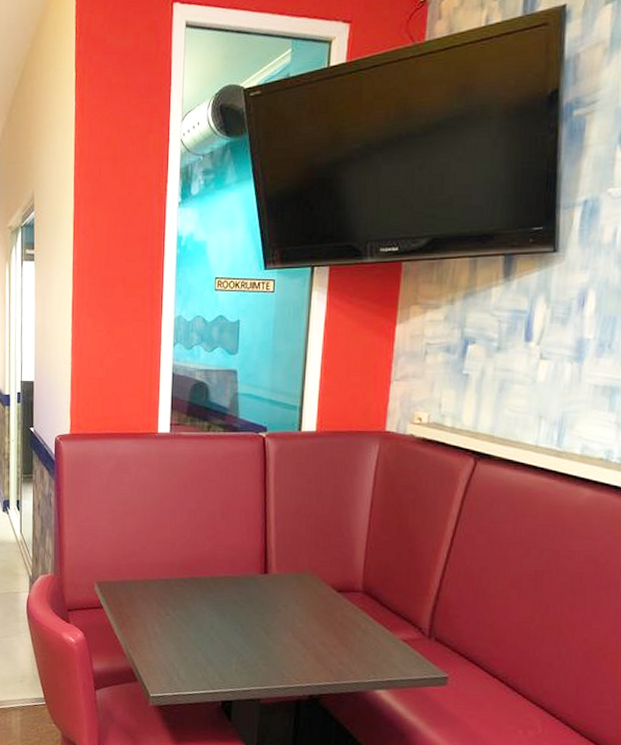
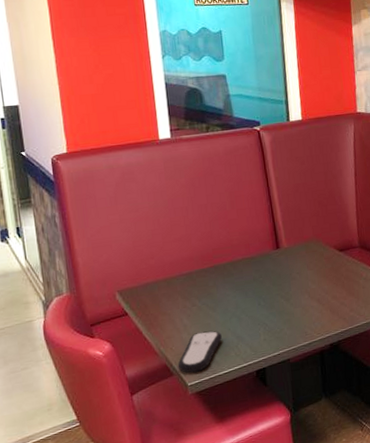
remote control: none [143,644,191,685] -> present [177,331,222,373]

